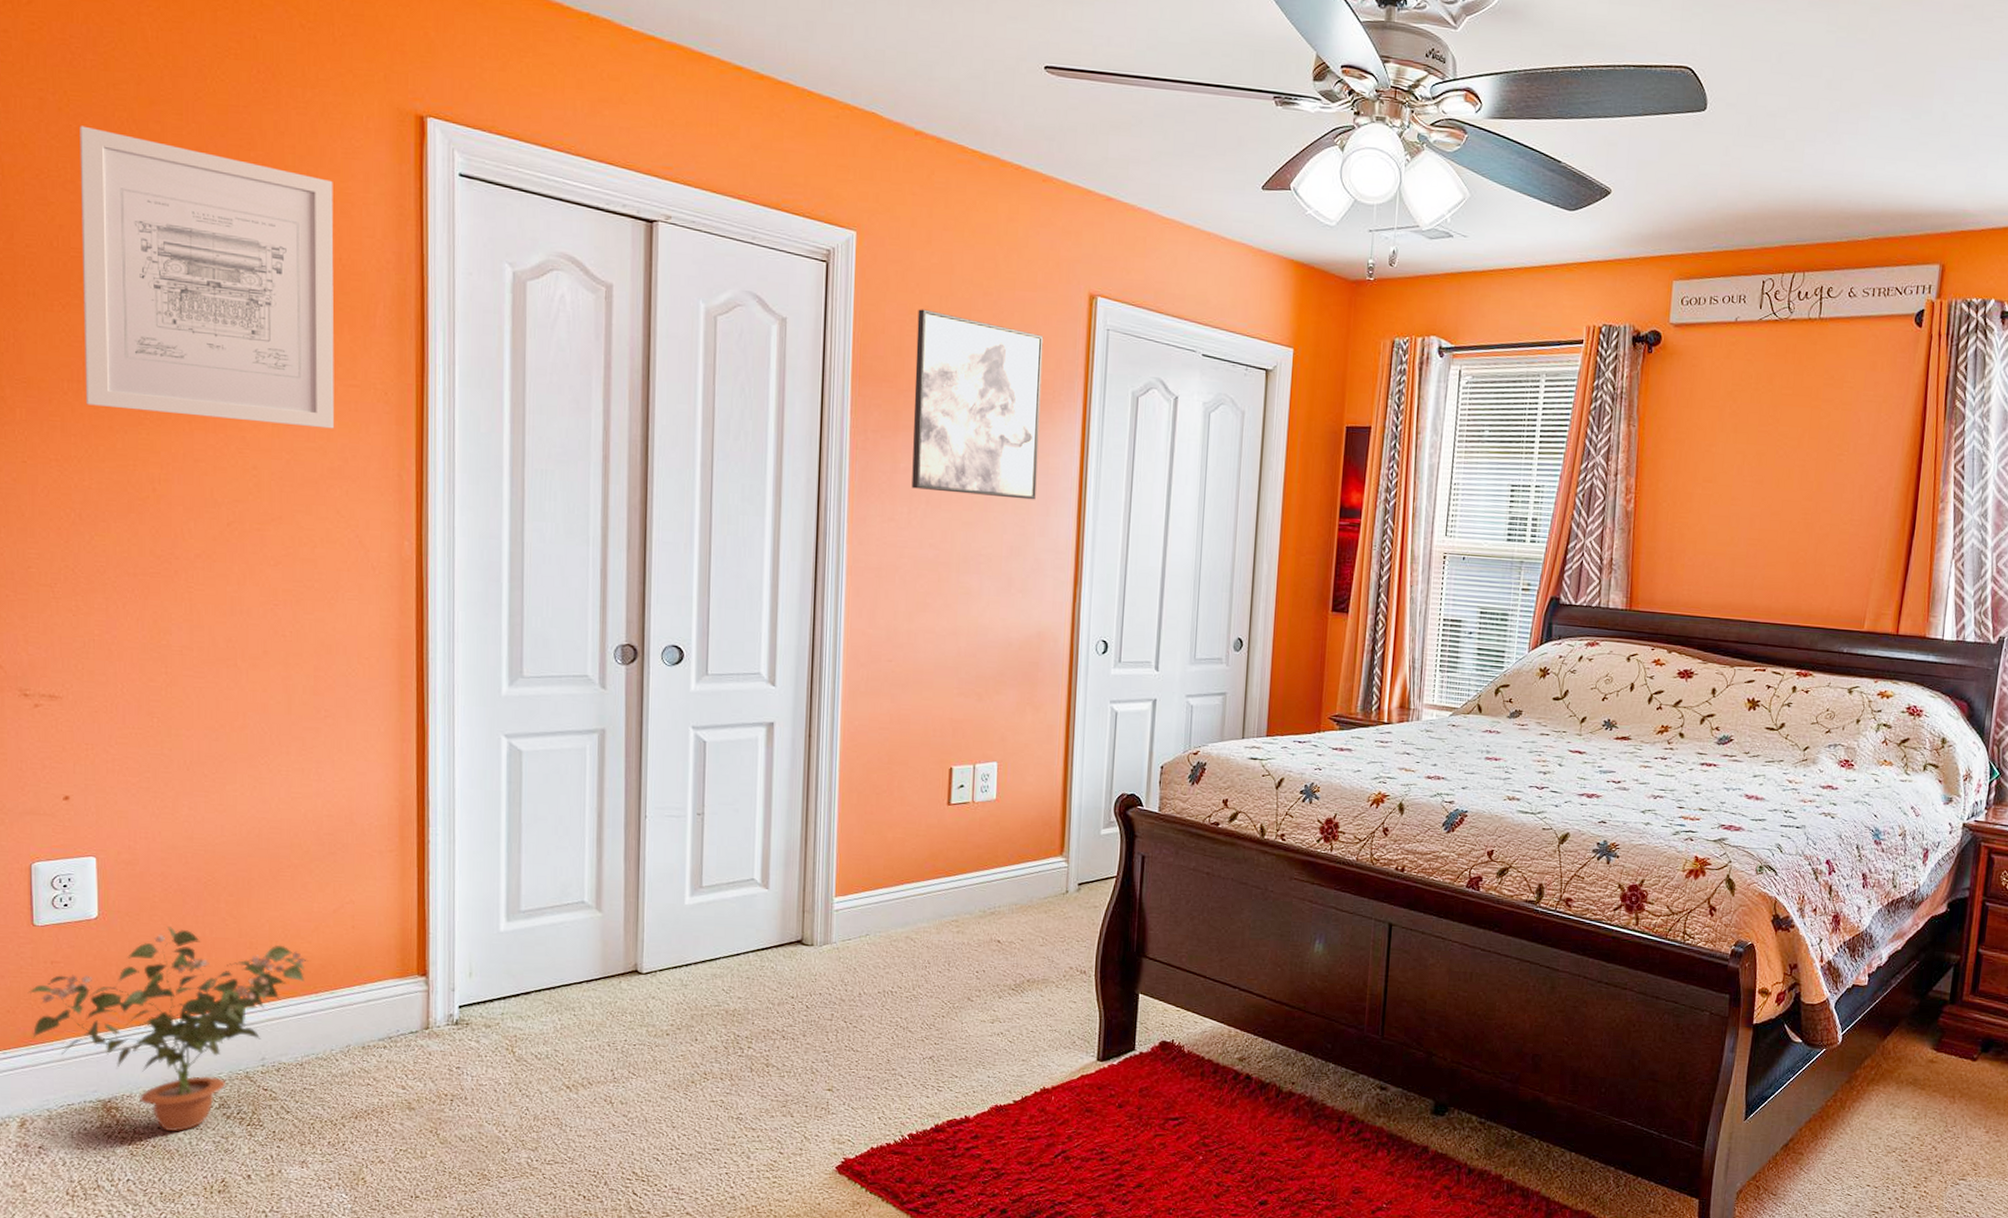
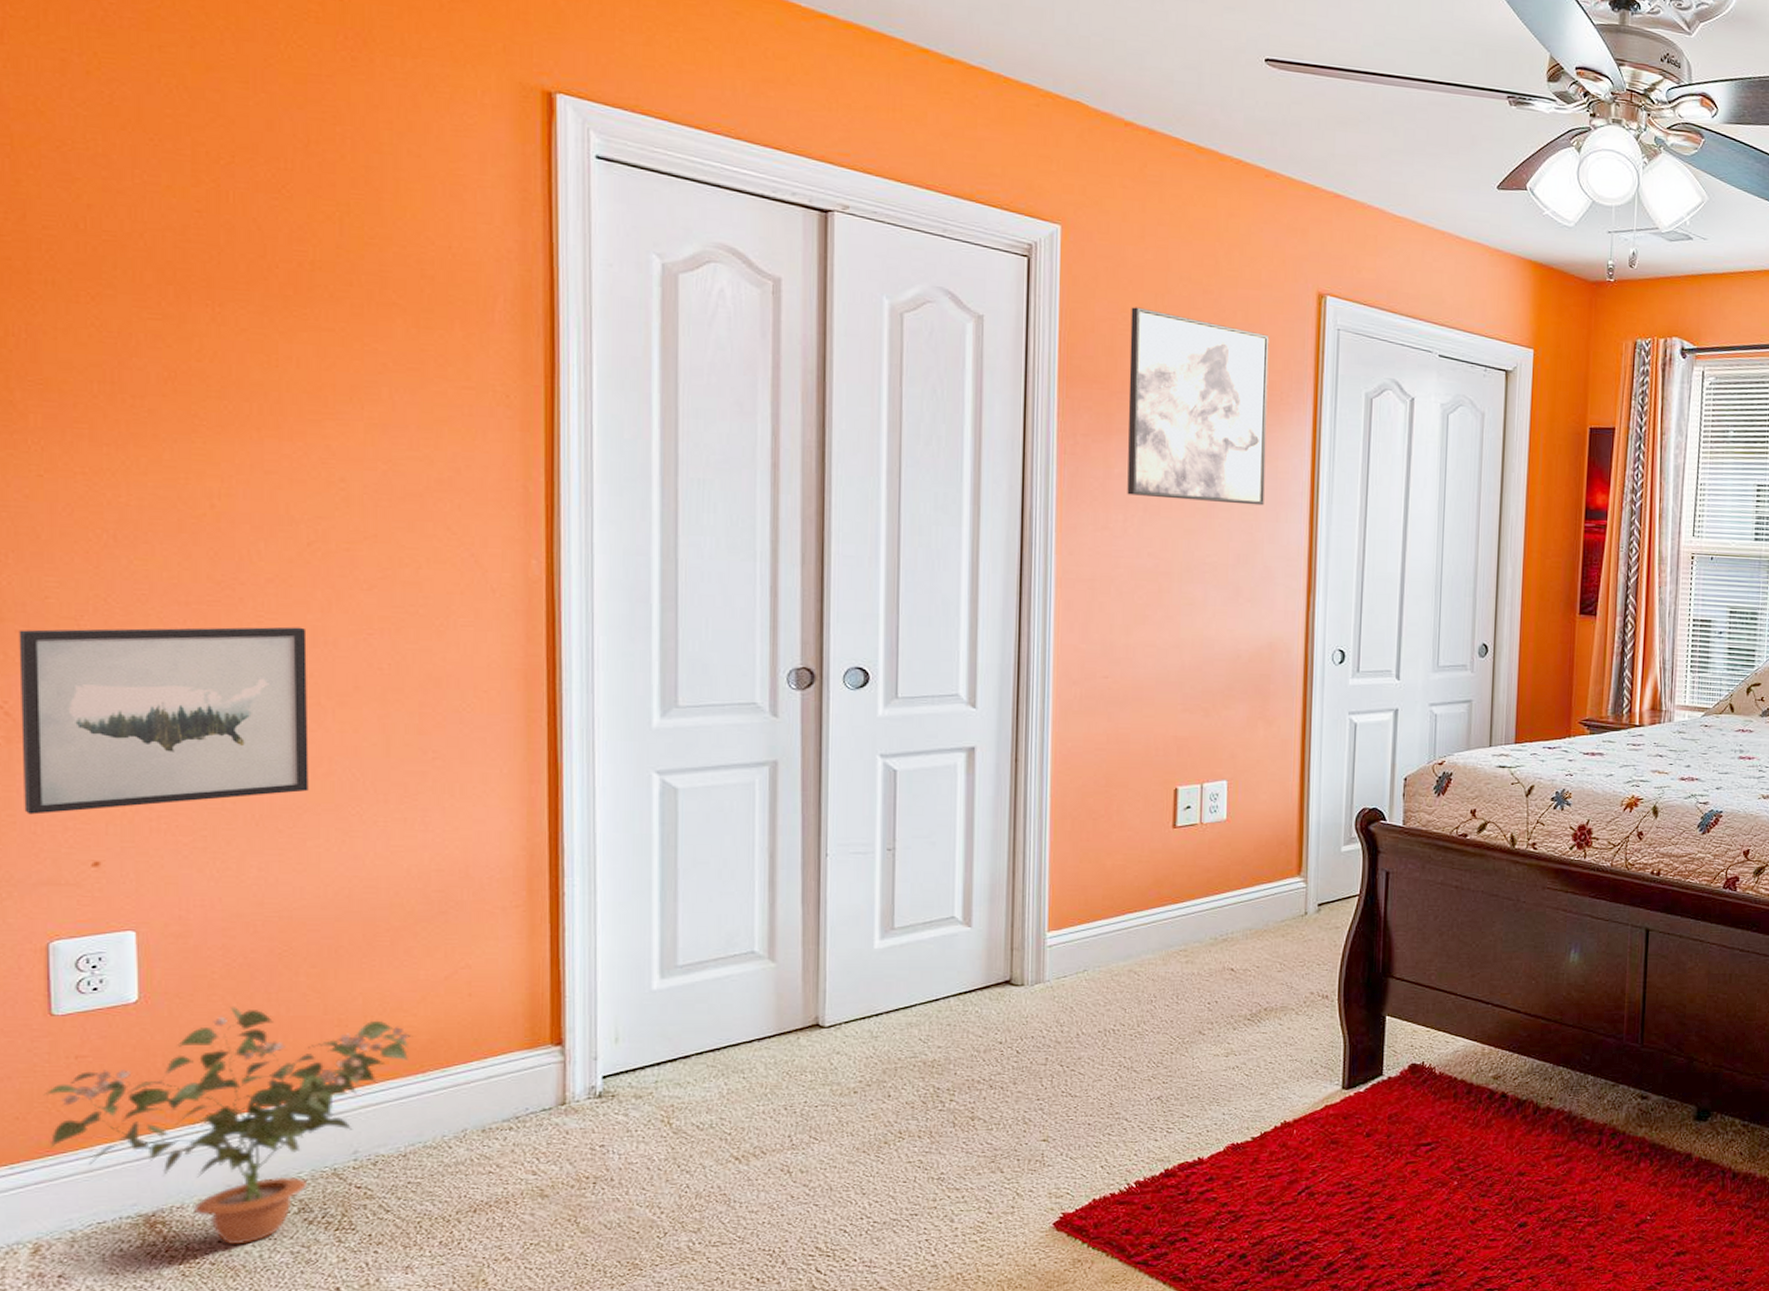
wall art: none [9,594,228,754] -> present [19,626,309,815]
wall art: present [80,125,334,429] -> none [114,92,443,436]

